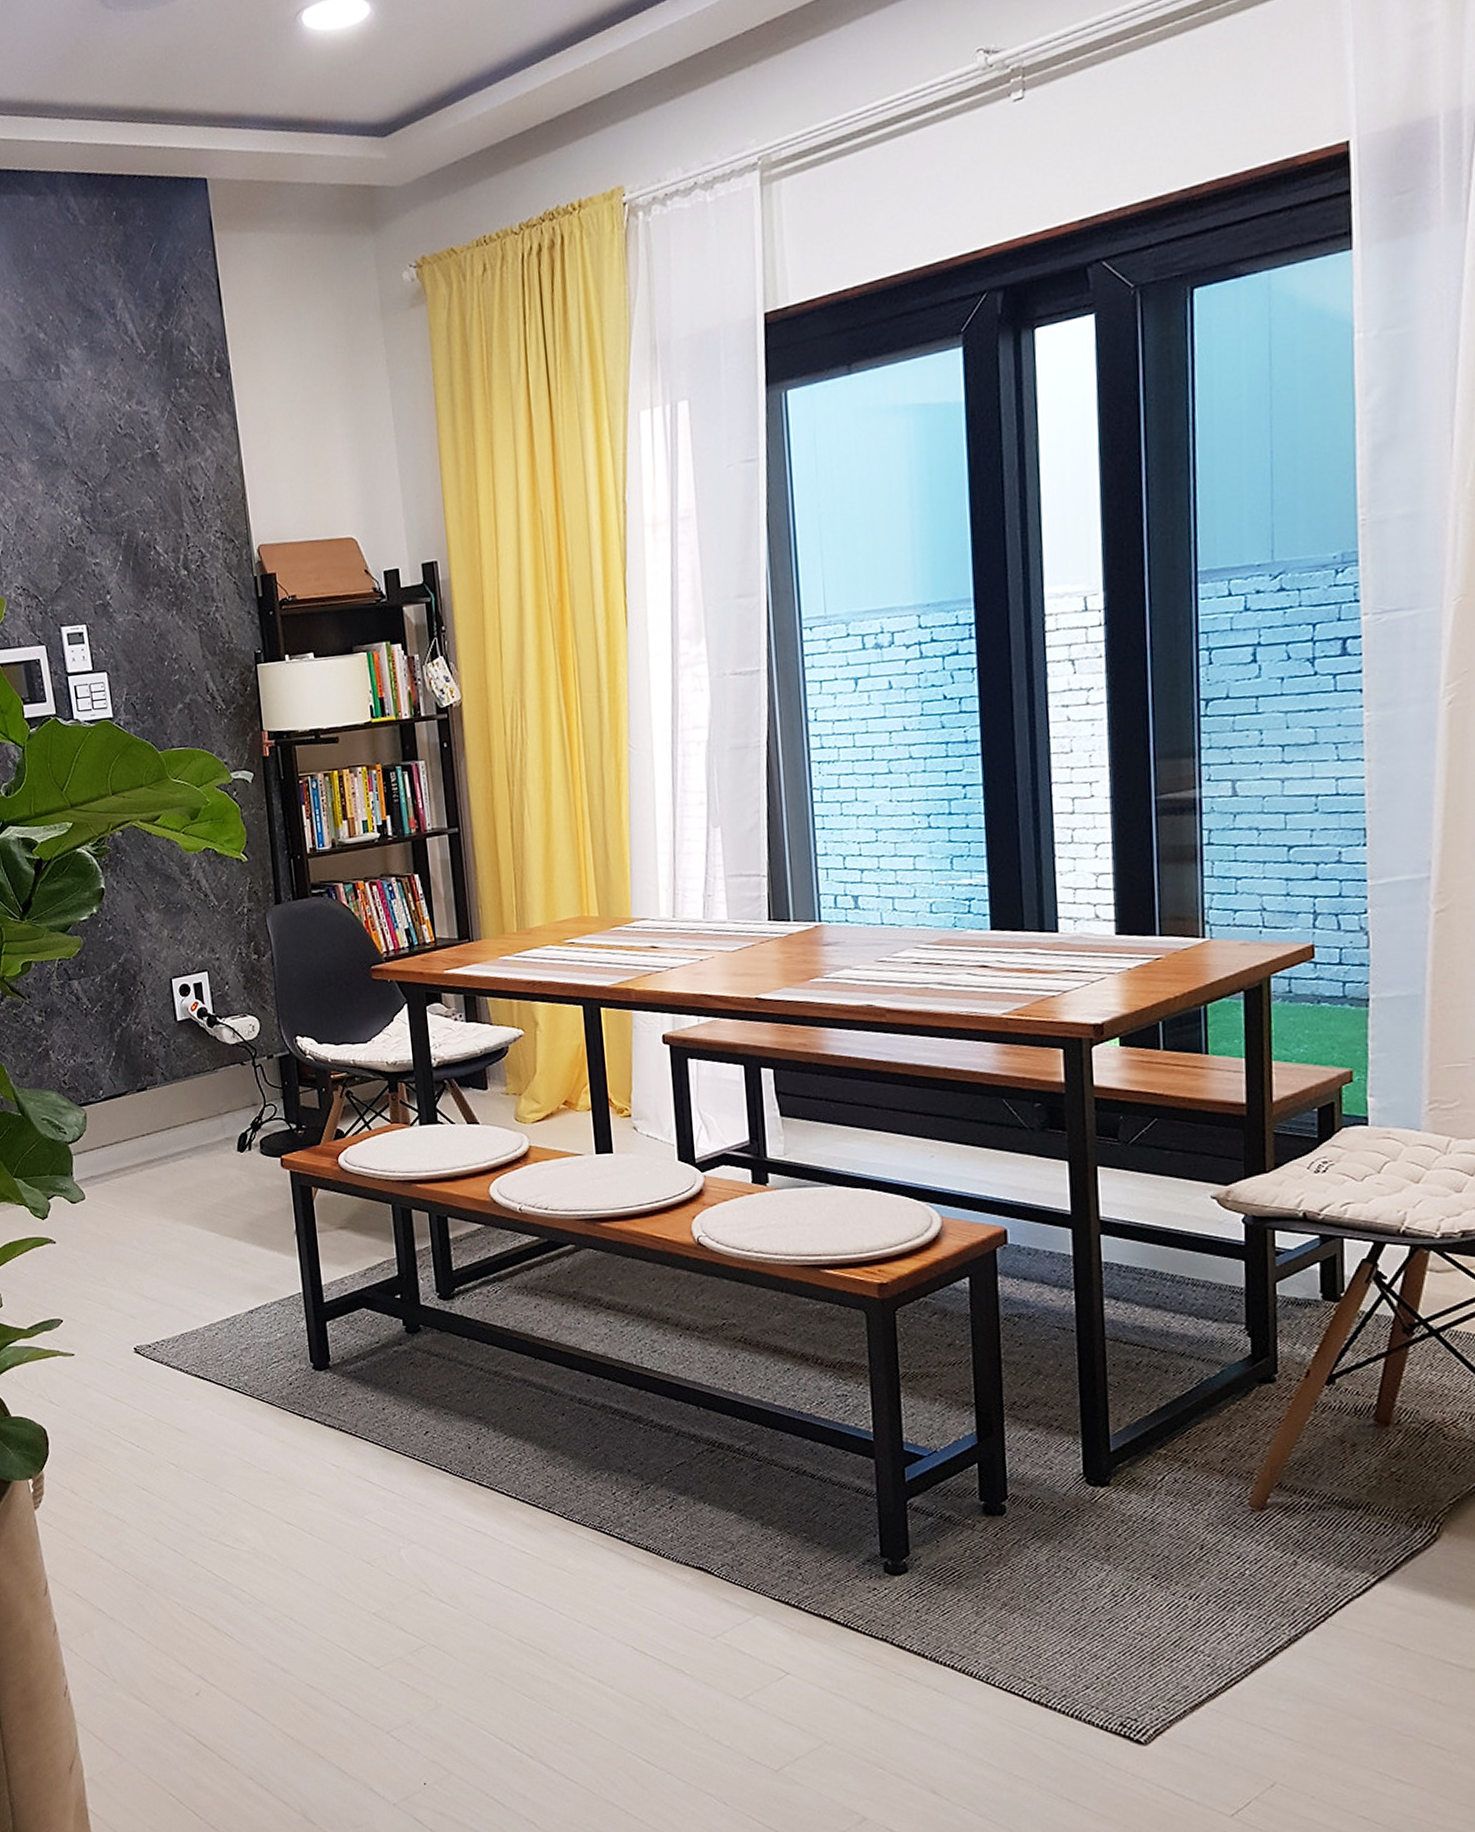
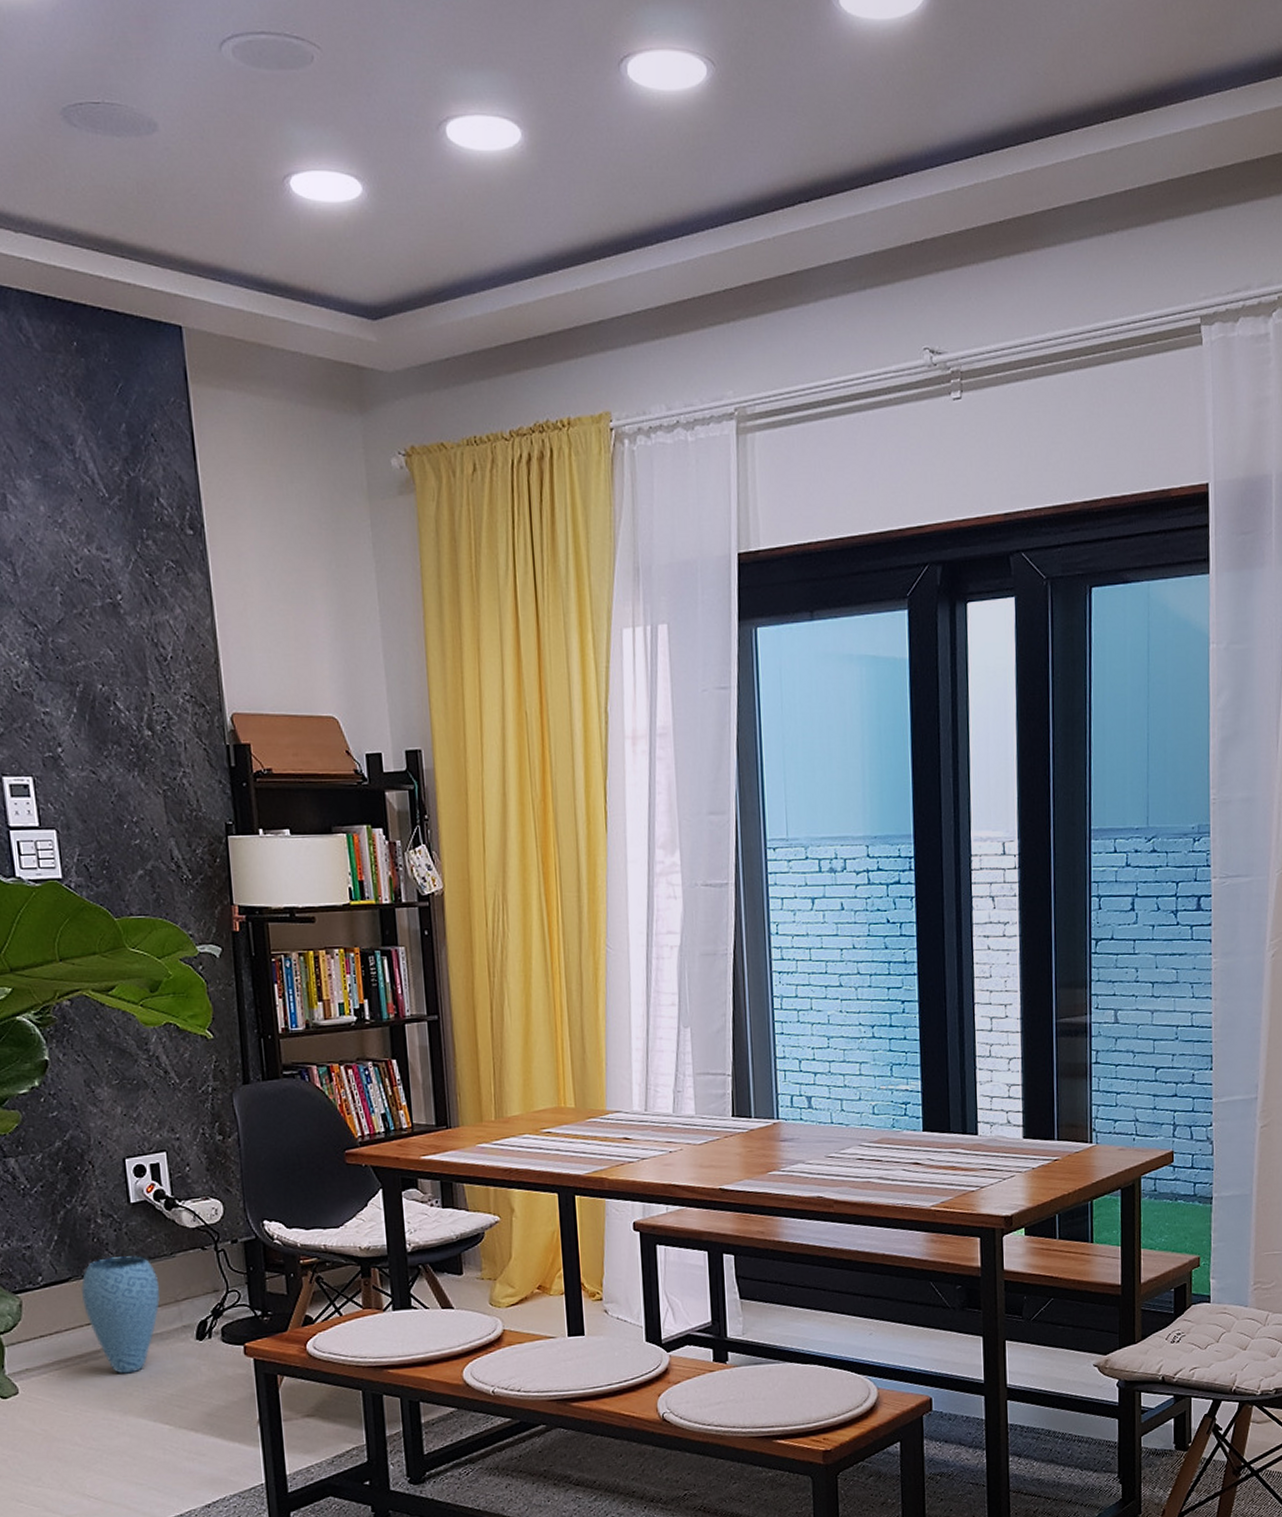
vase: none [136,1071,206,1183] -> present [81,1256,161,1374]

